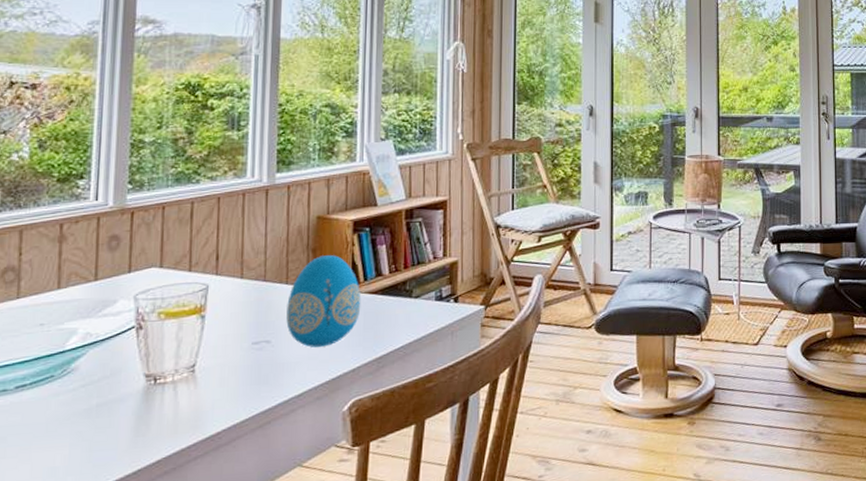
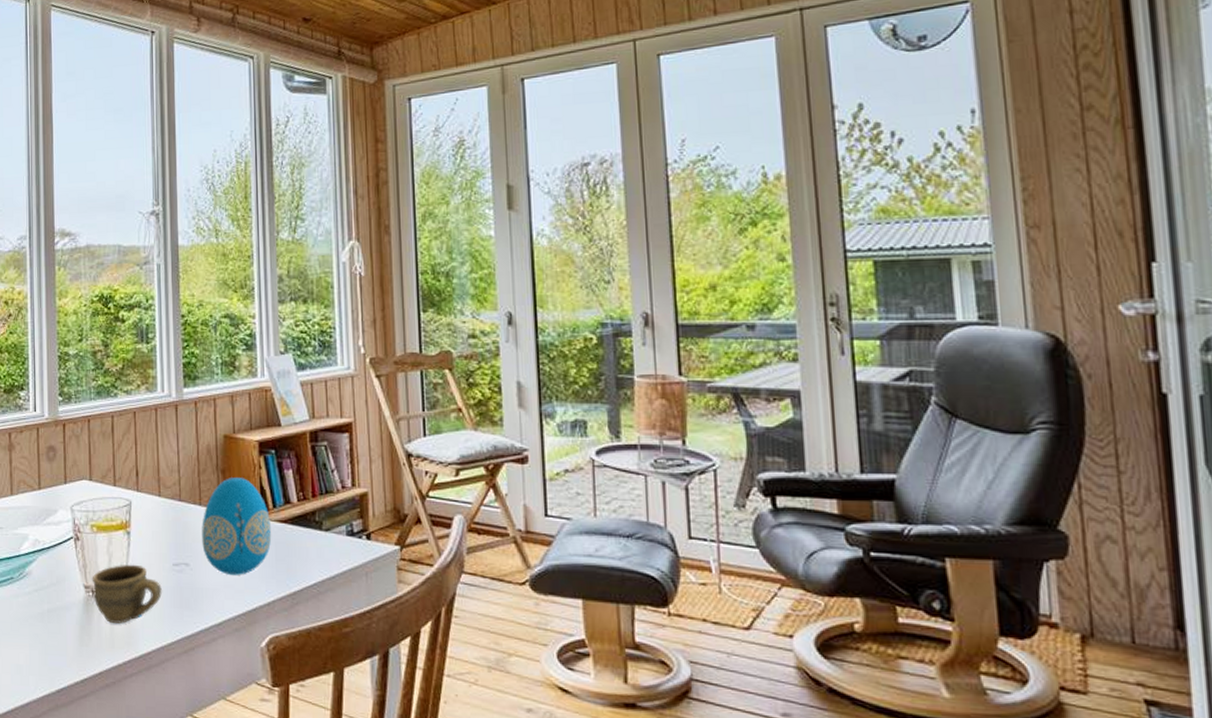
cup: none [155,347,238,409] -> present [92,564,162,624]

